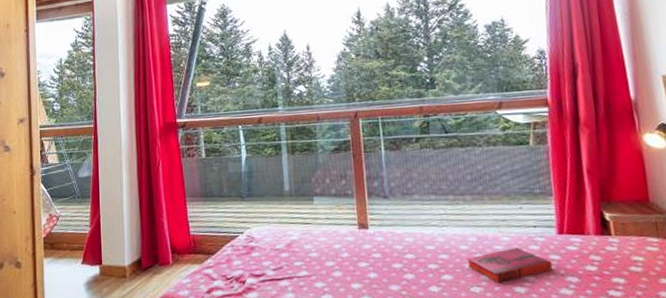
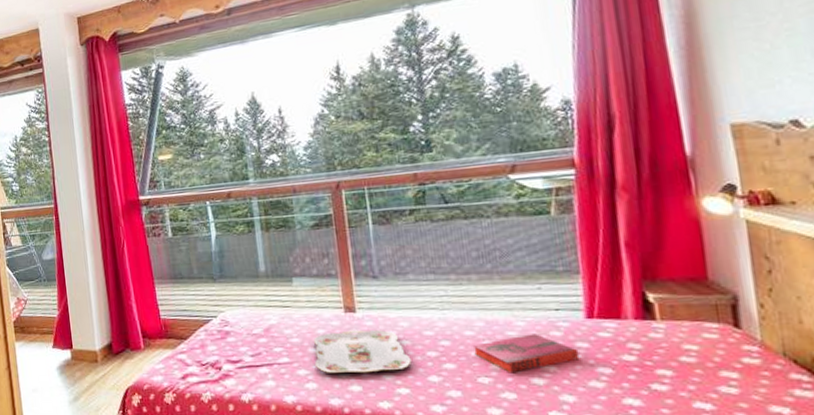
serving tray: none [331,245,415,285] -> present [314,330,411,374]

